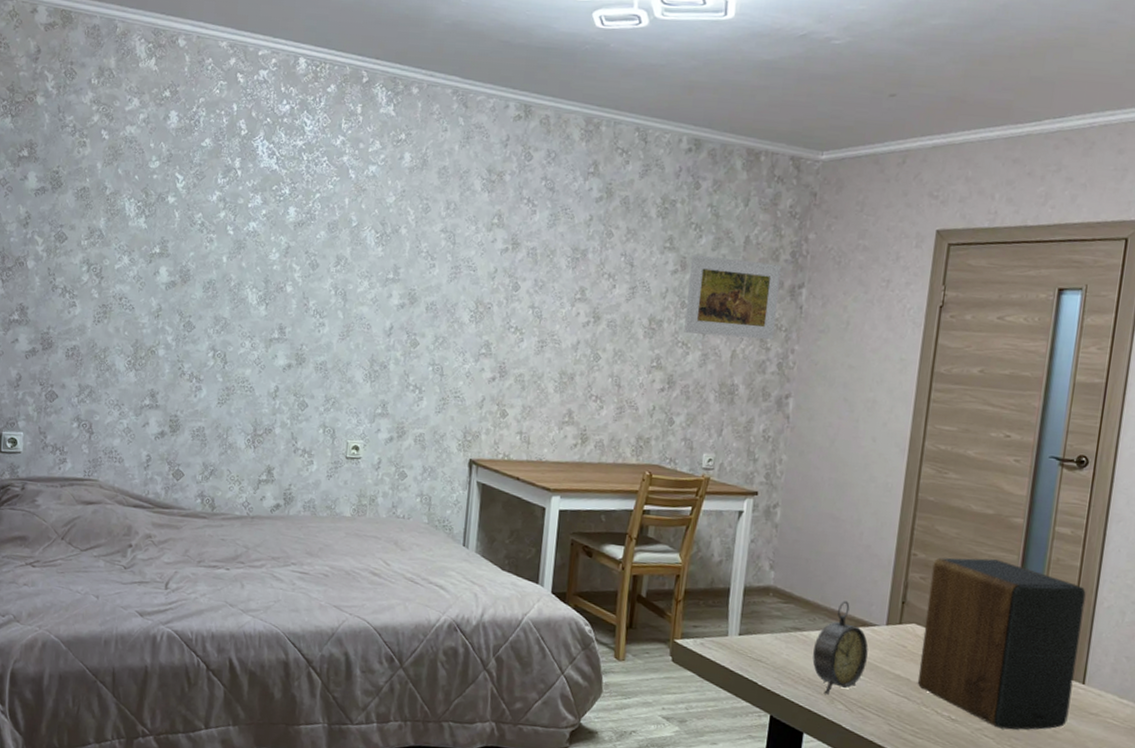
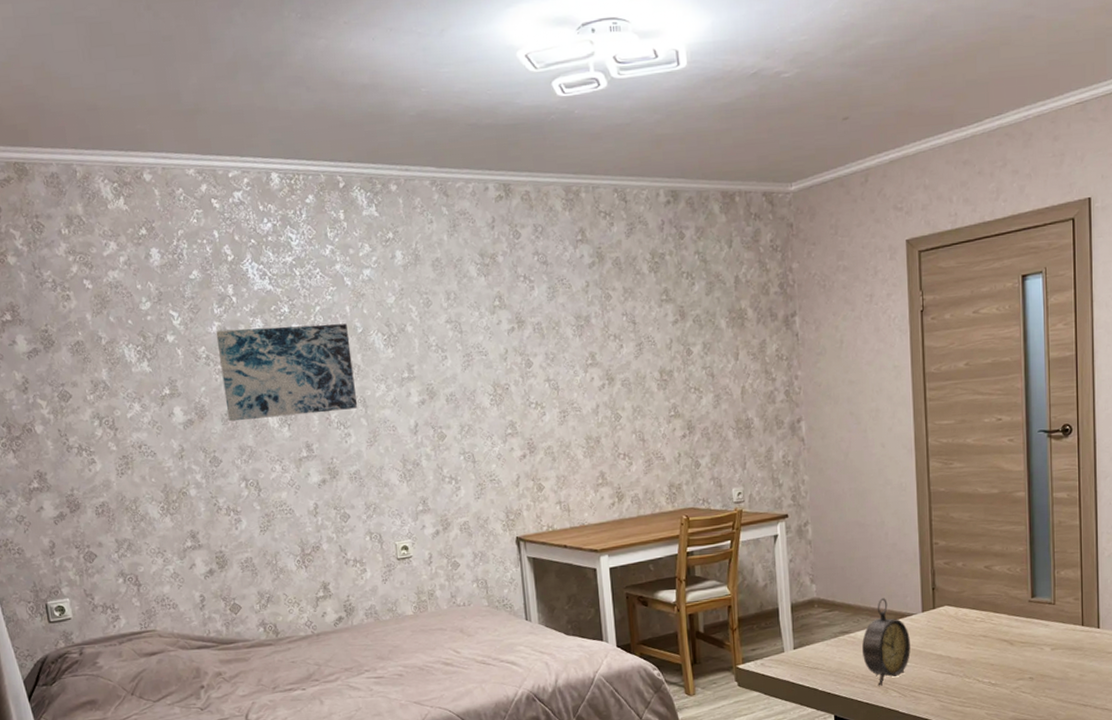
wall art: none [210,200,343,300] -> present [216,323,358,422]
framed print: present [684,254,782,340] -> none [688,297,777,378]
speaker: present [917,557,1086,730] -> none [953,532,1090,683]

